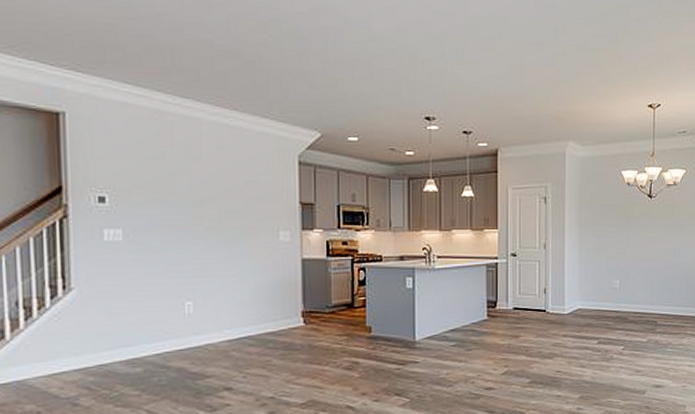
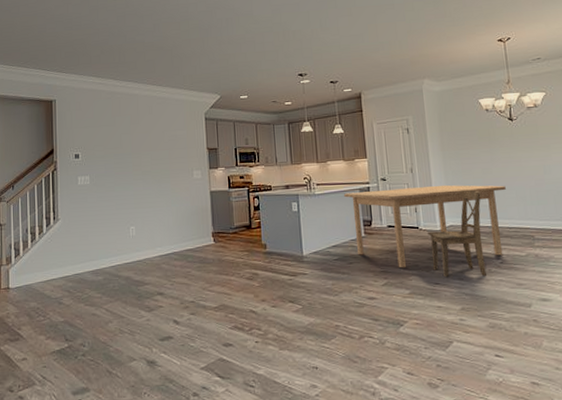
table: none [468,264,637,356] -> present [344,185,506,269]
dining chair: none [555,270,612,365] -> present [428,189,486,278]

